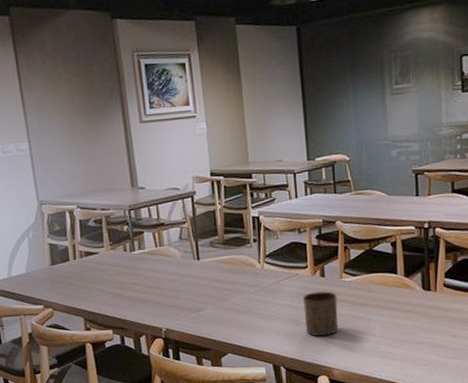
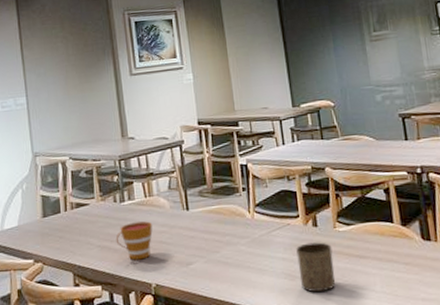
cup: none [126,270,163,307] -> present [115,221,153,260]

